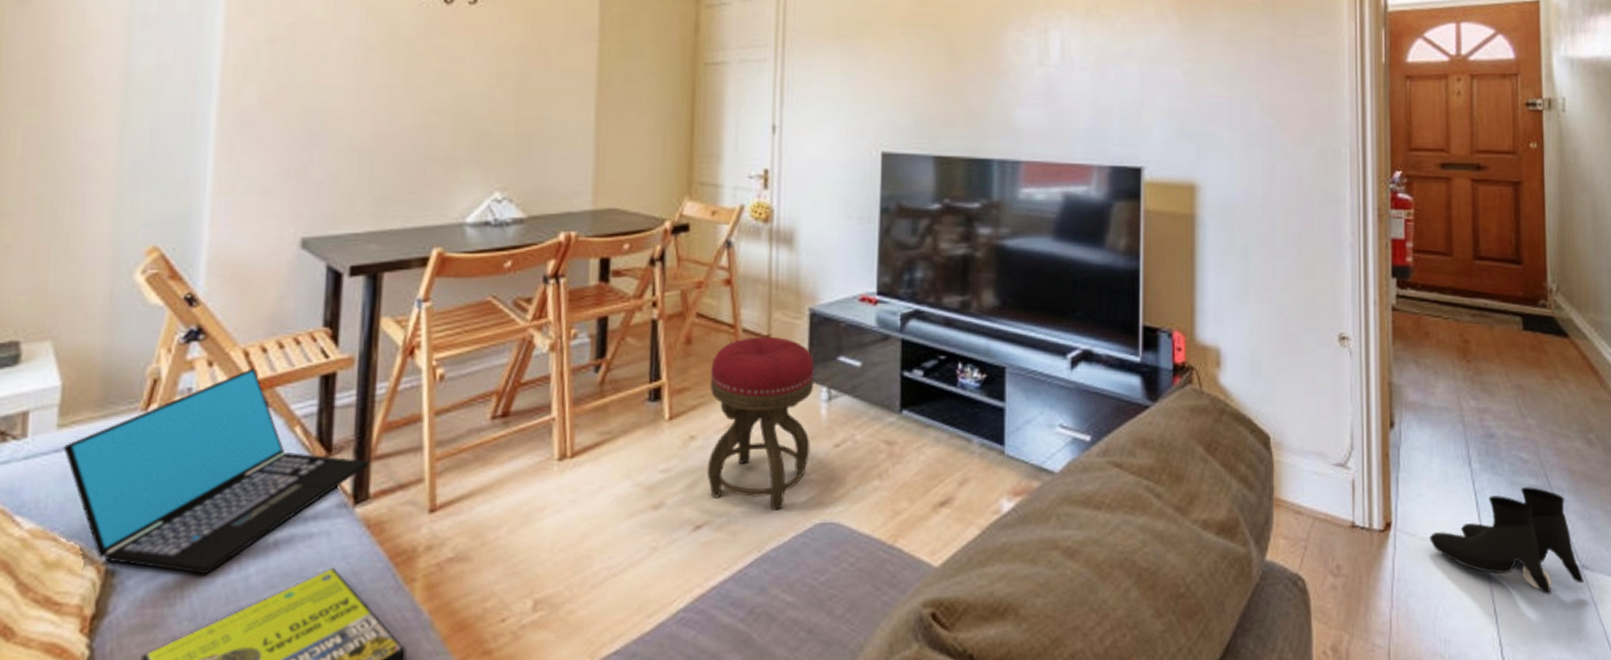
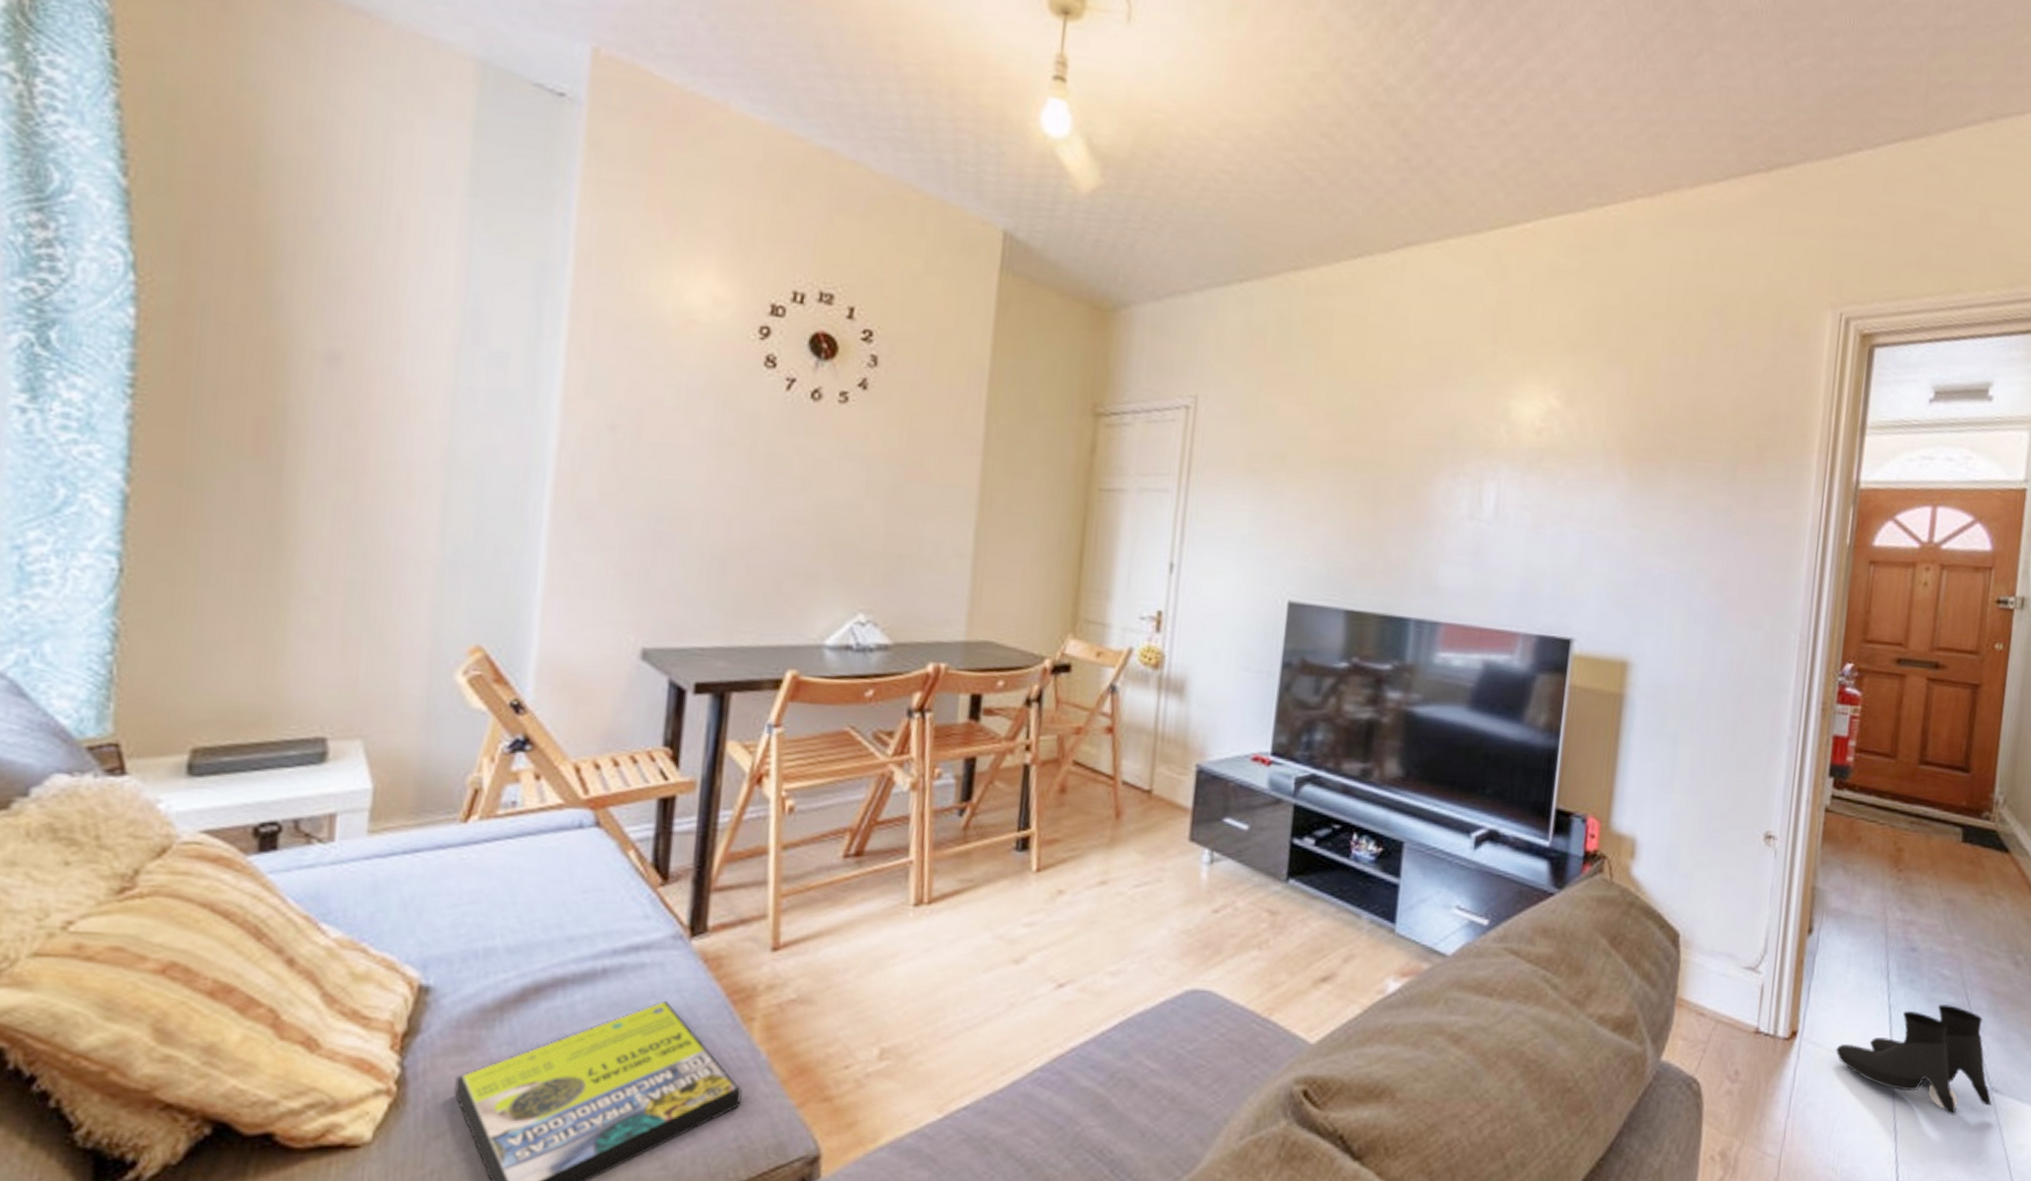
laptop: present [63,368,369,575] -> none [374,785,709,999]
stool: present [707,336,815,510] -> none [1073,790,1198,974]

